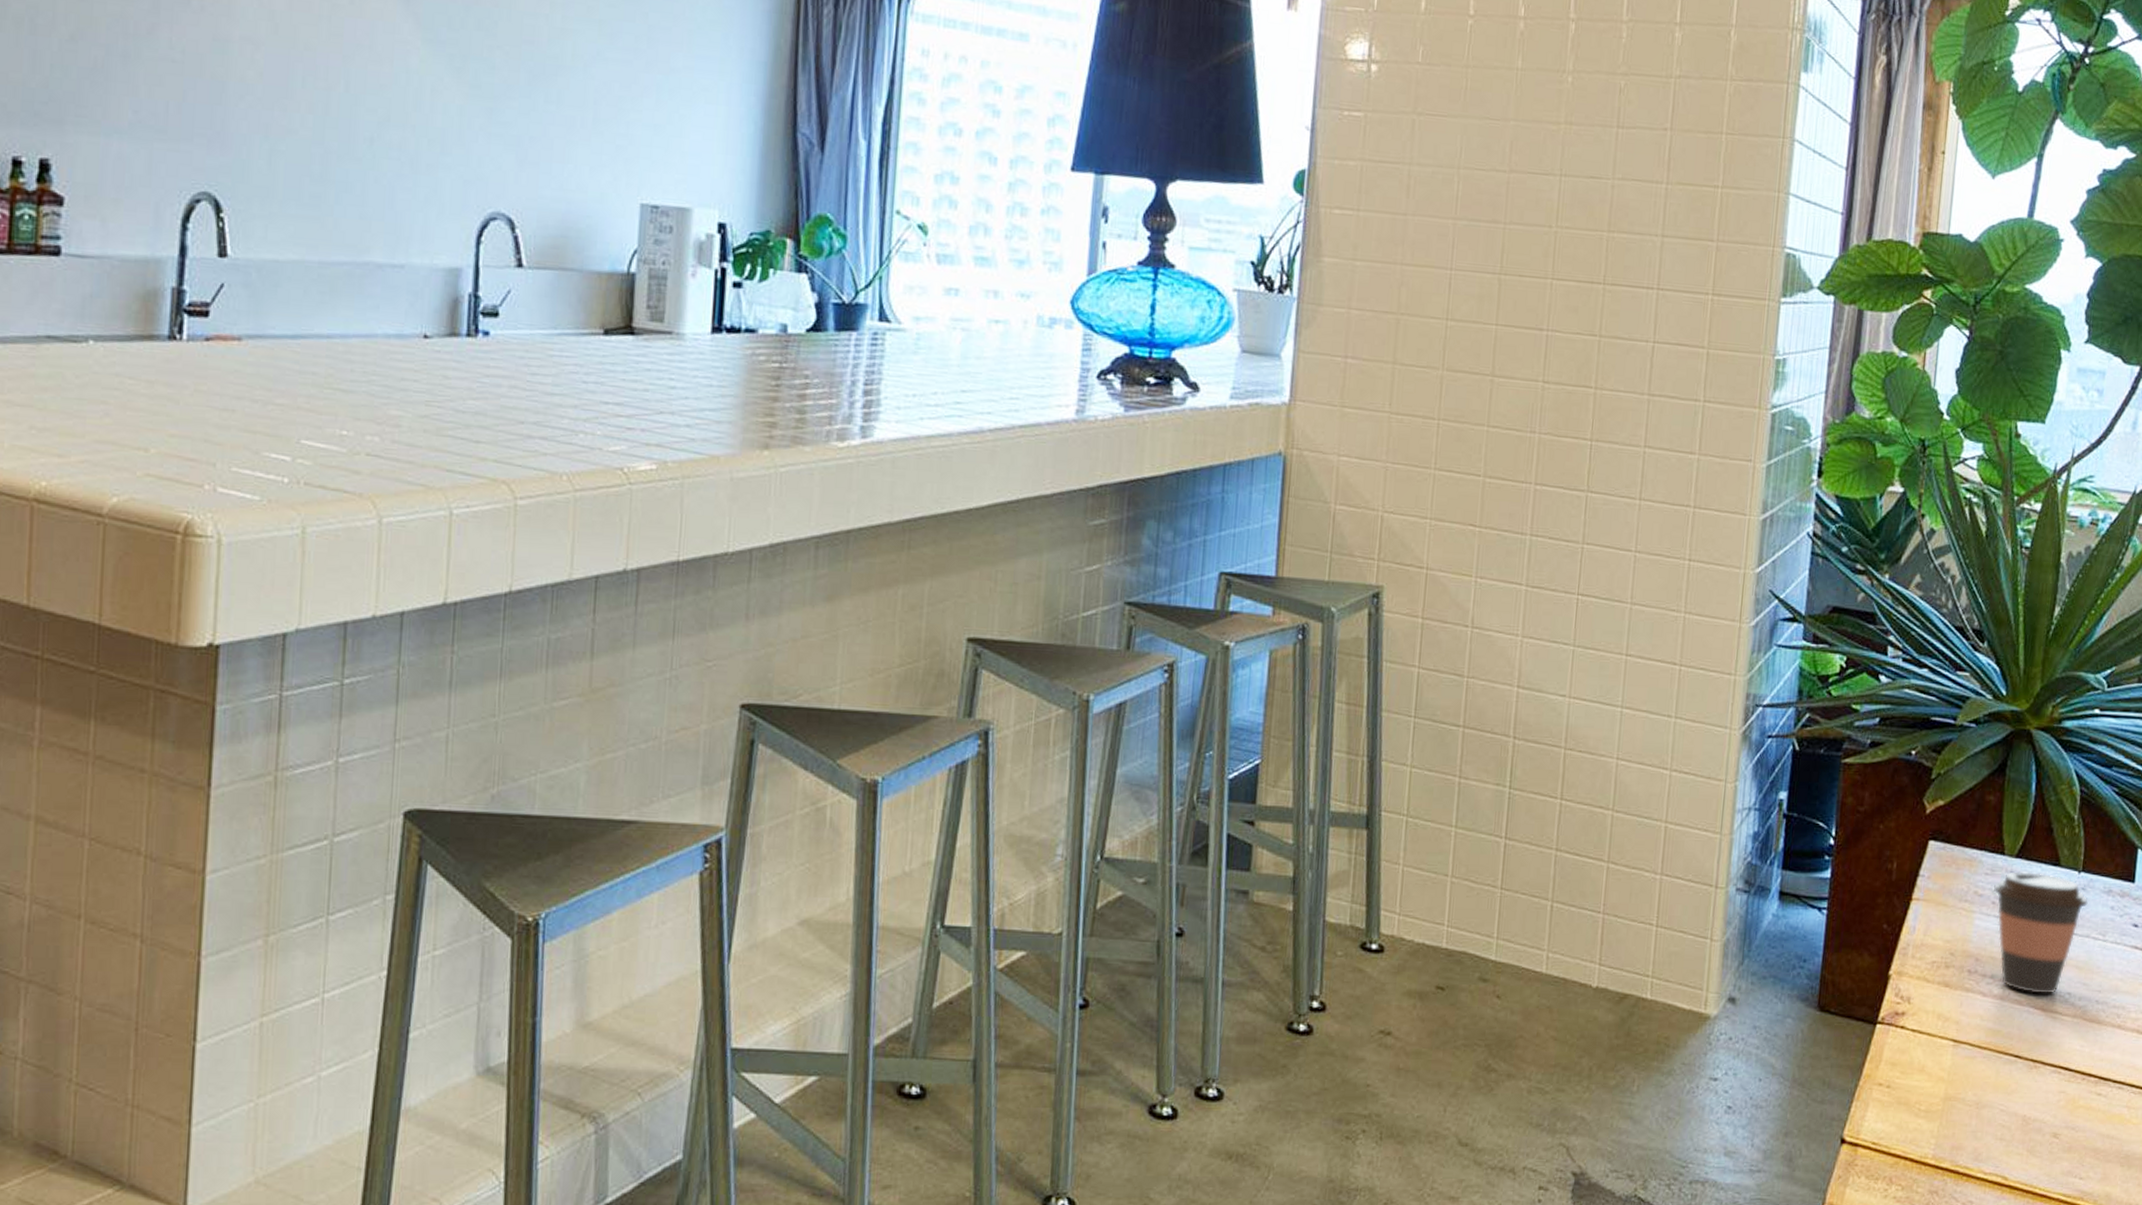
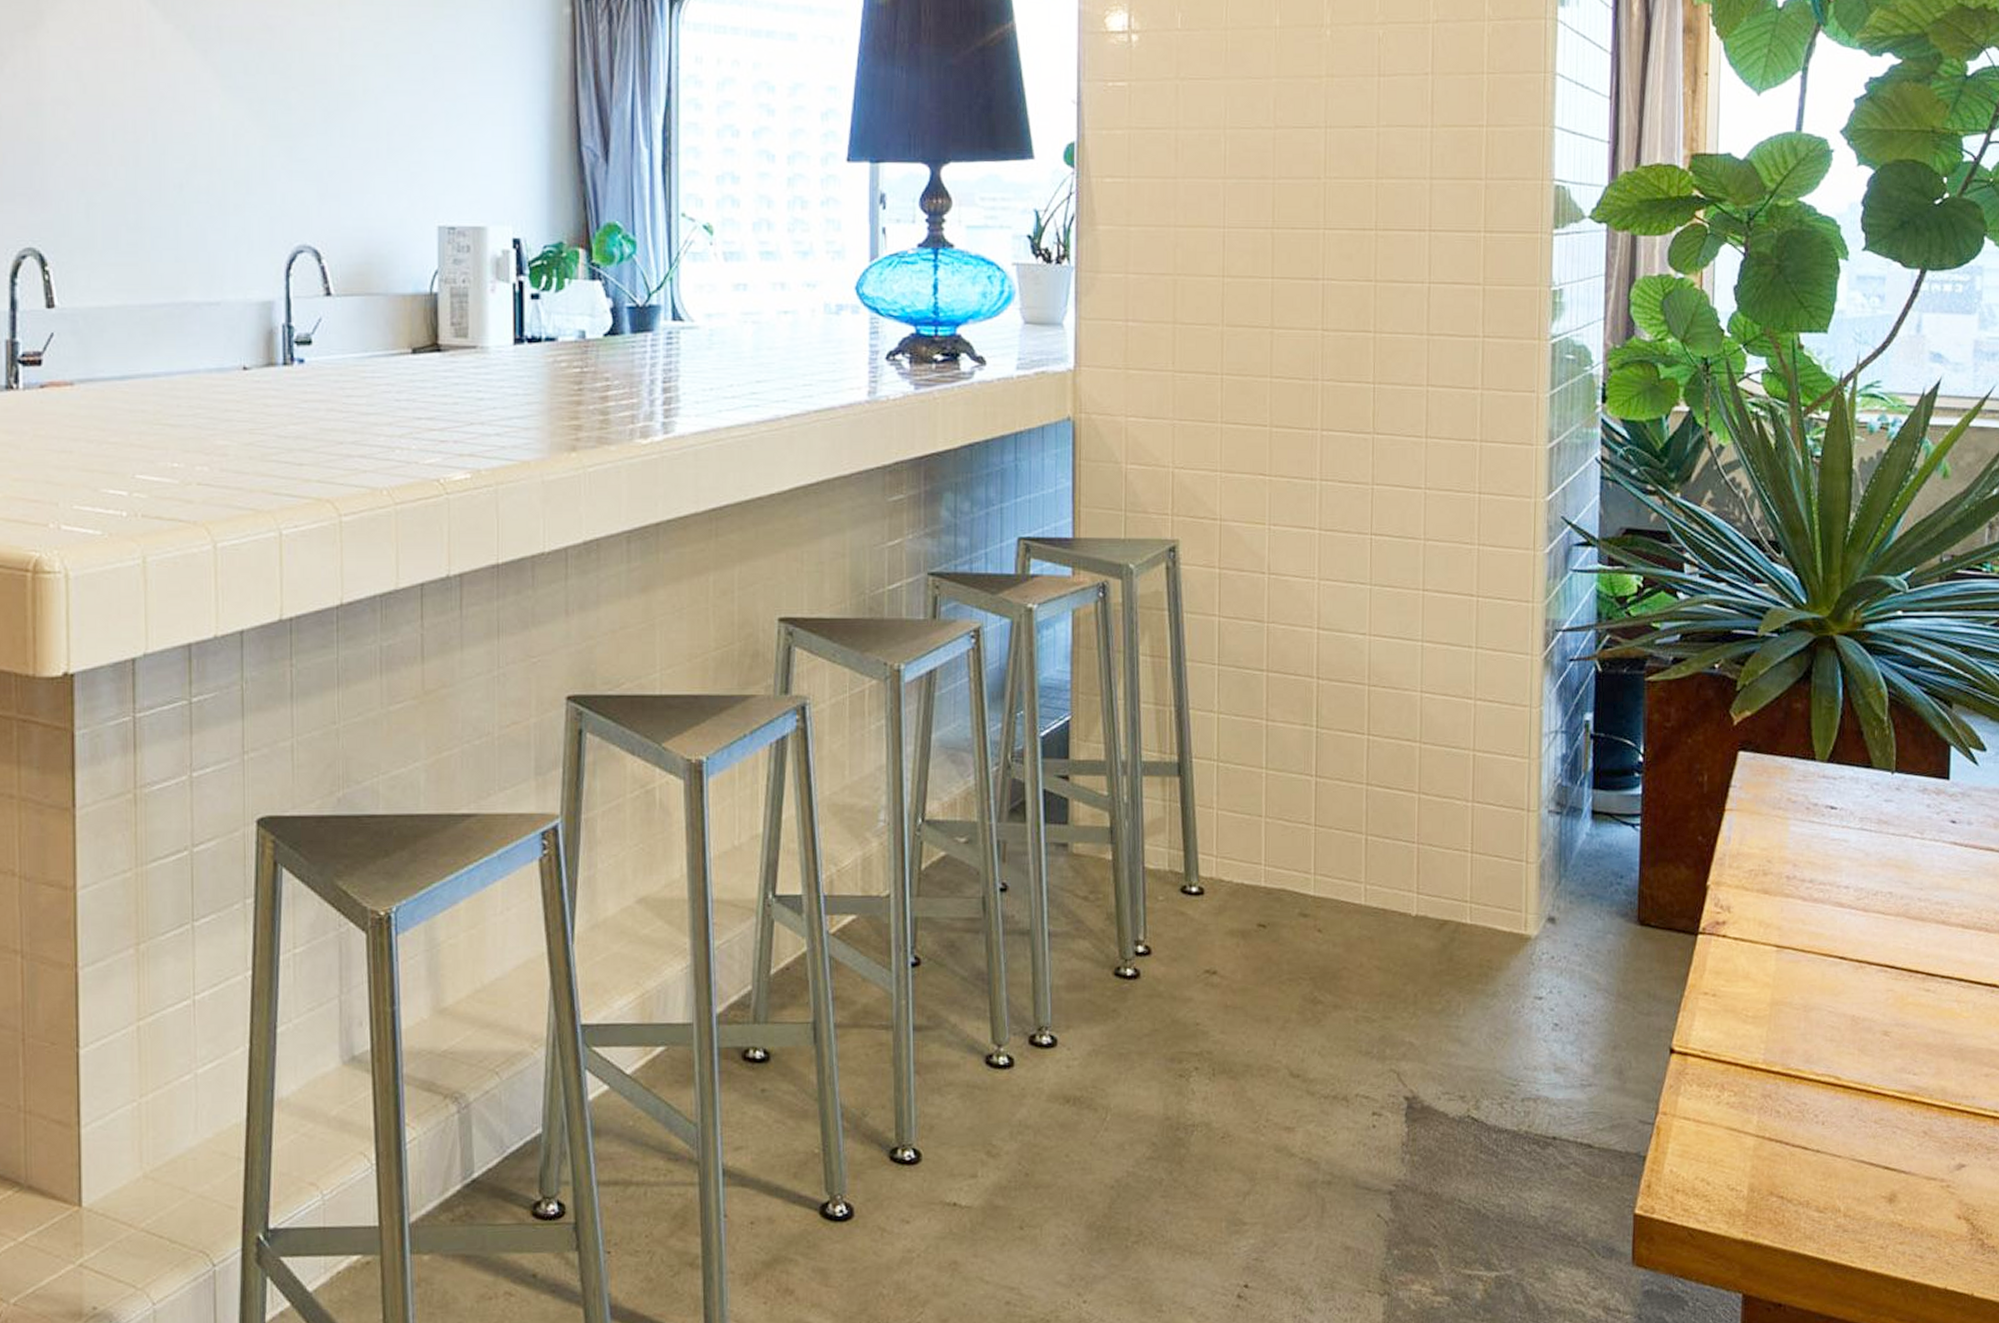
coffee cup: present [1993,871,2089,994] -> none [1806,776,1904,896]

